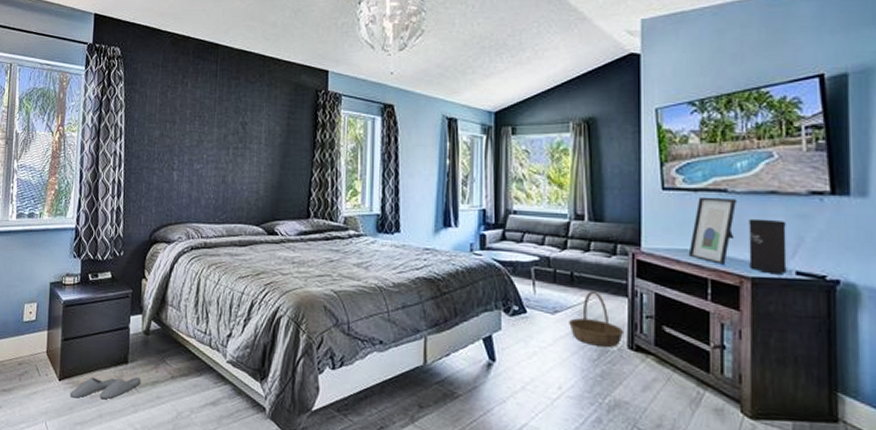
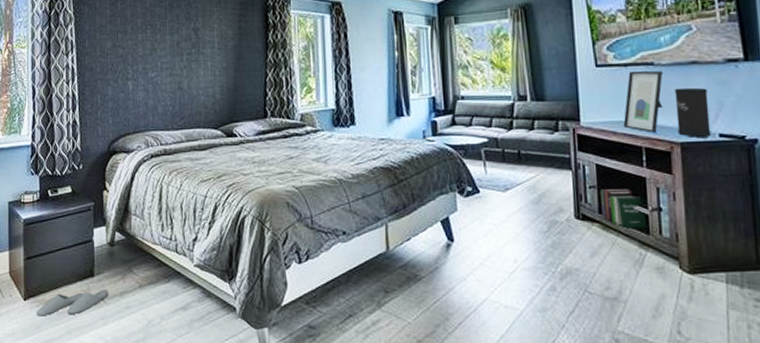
basket: present [569,290,625,347] -> none [519,166,571,218]
books: none [658,320,708,366] -> present [600,189,648,229]

